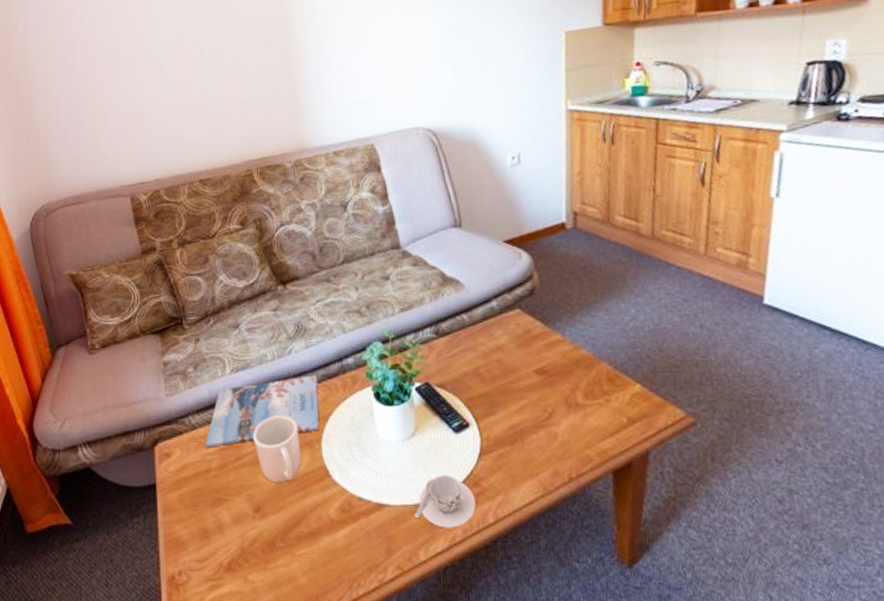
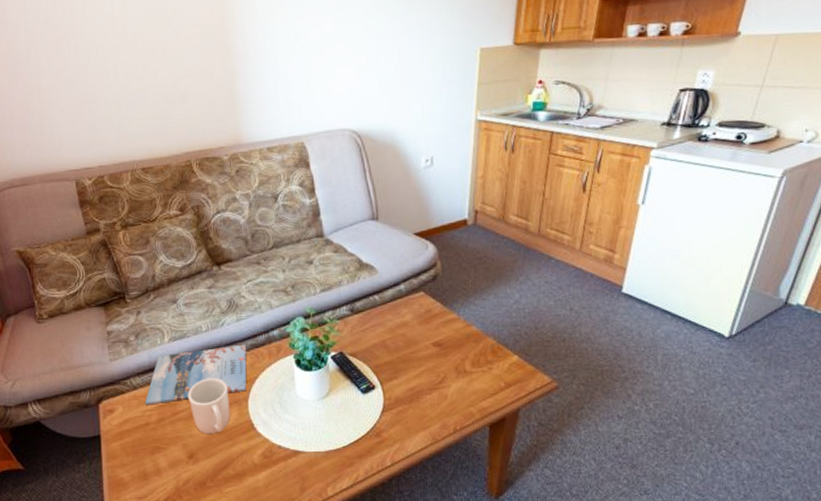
teacup: present [414,474,476,529] -> none [325,427,377,470]

